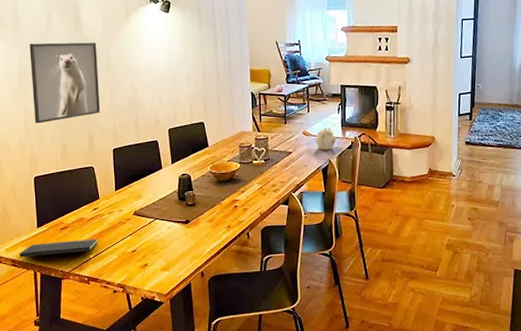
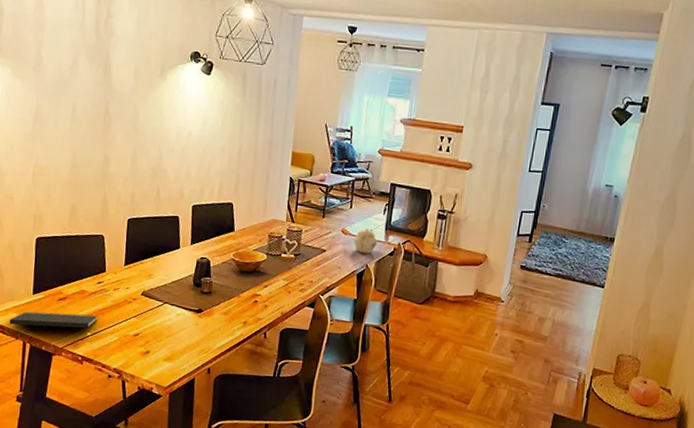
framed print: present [29,42,101,124] -> none [45,88,125,180]

